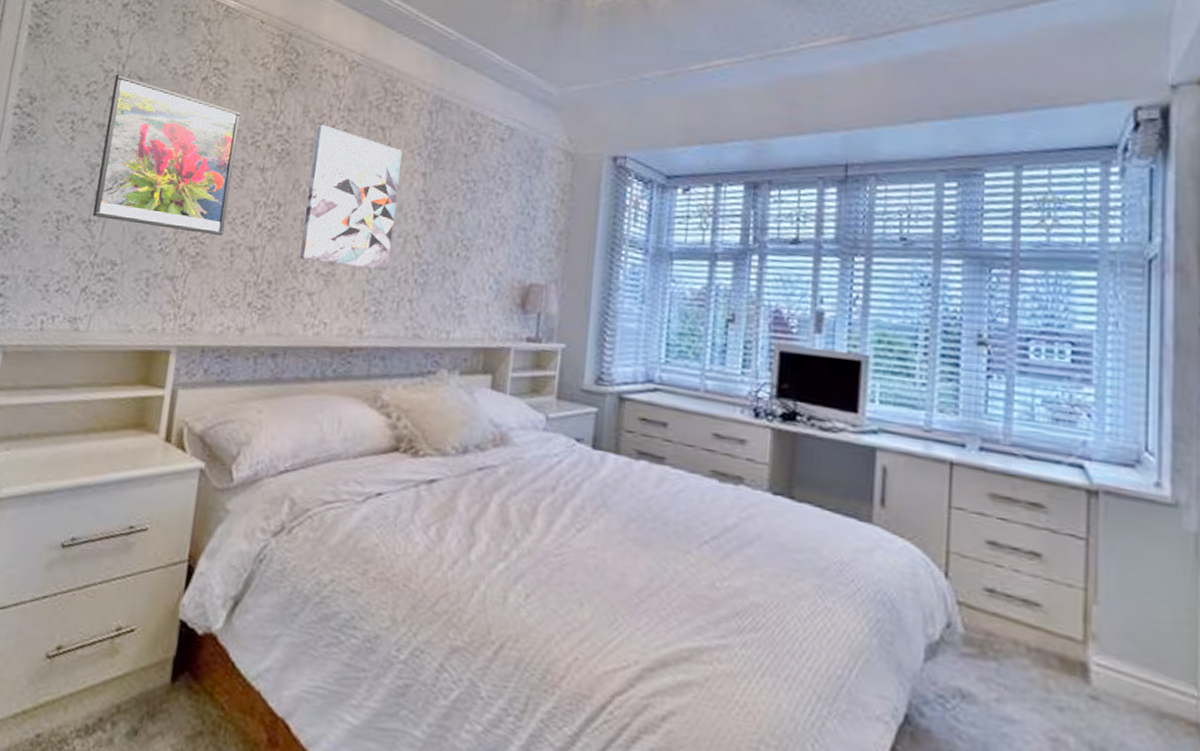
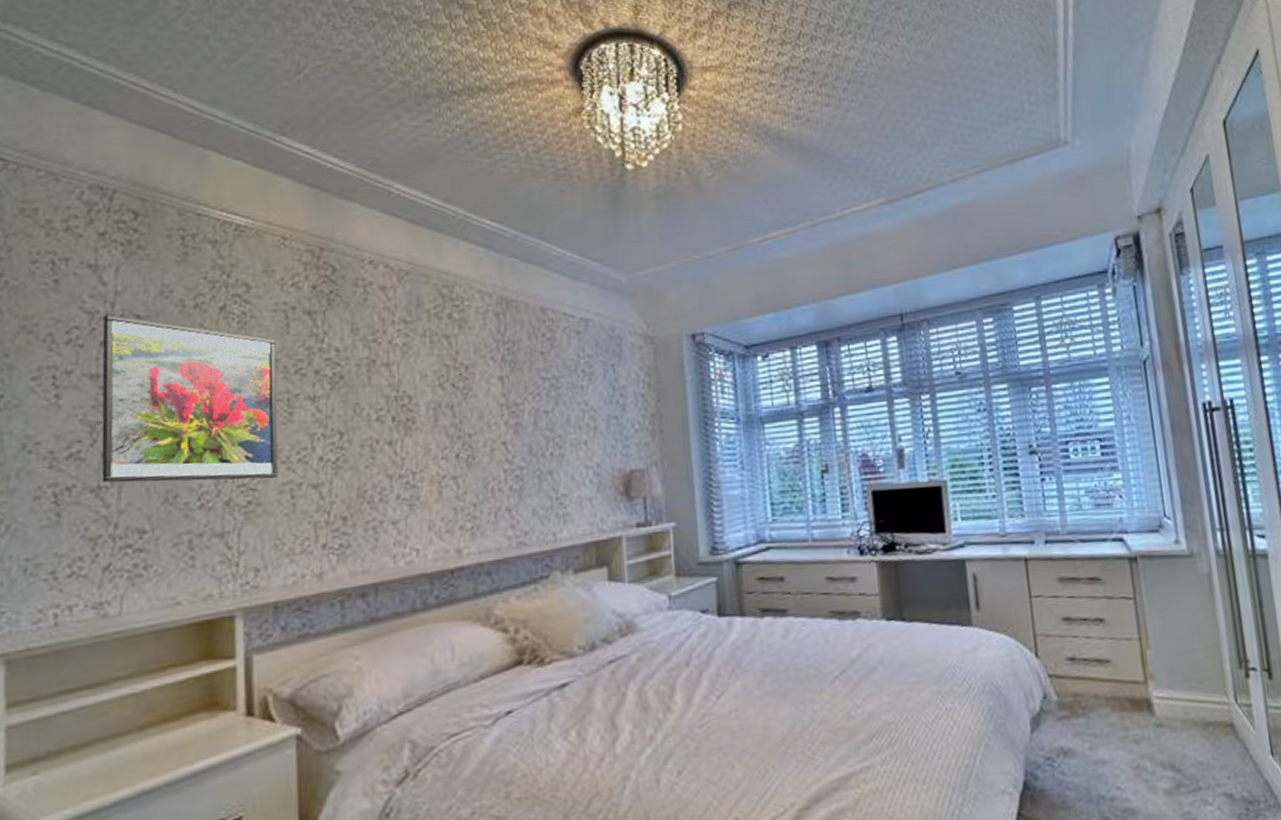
wall art: present [299,124,402,271] -> none [371,341,478,487]

